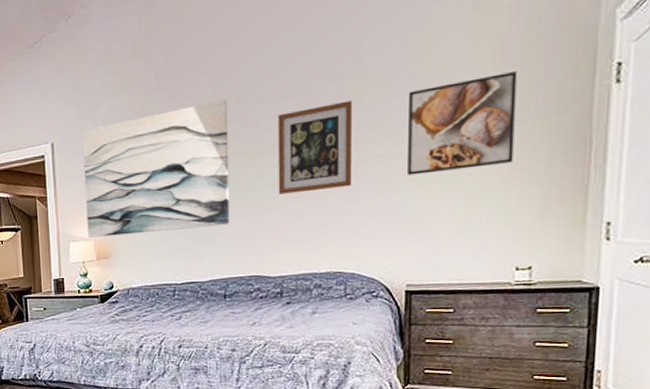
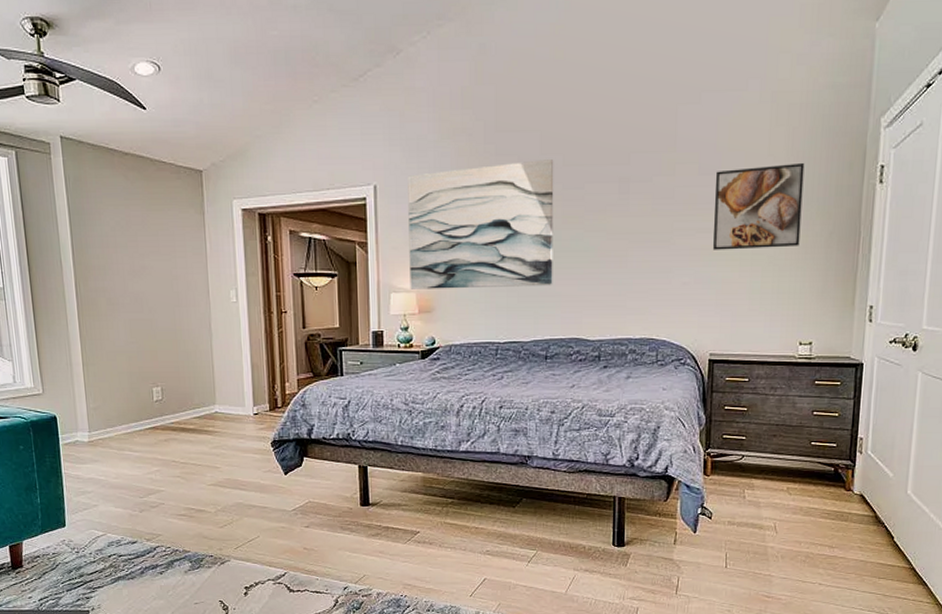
wall art: present [278,100,353,195] -> none [599,173,668,259]

